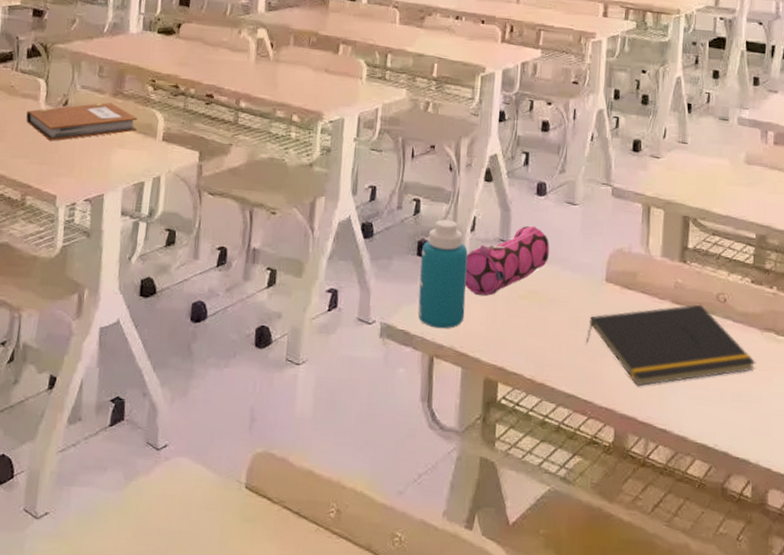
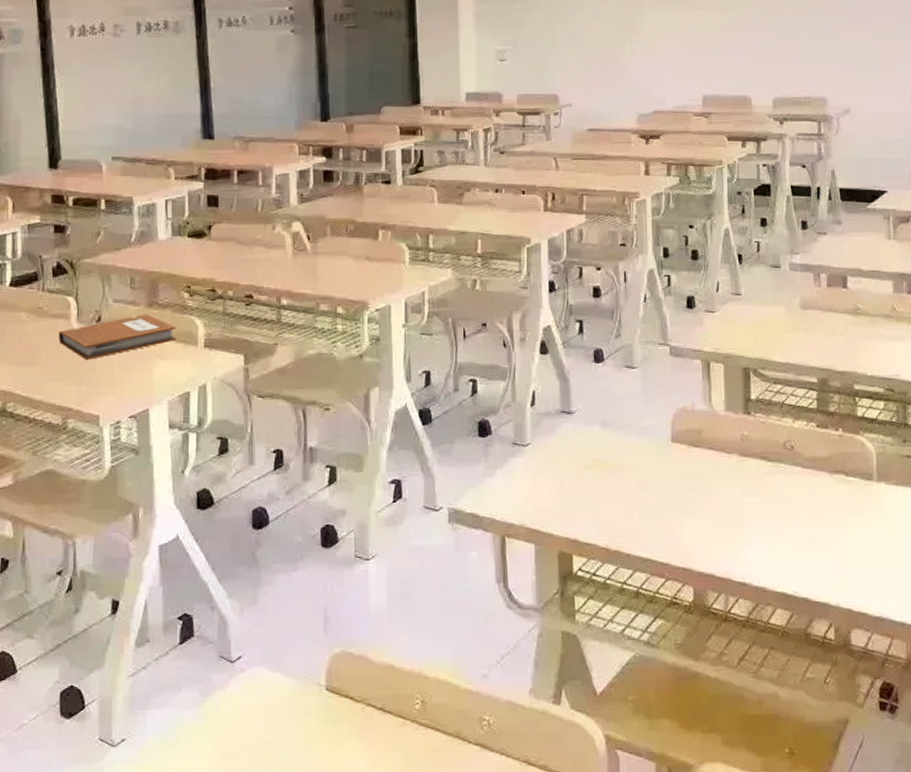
bottle: present [417,219,468,329] -> none [483,397,533,508]
pencil case: present [465,225,550,297] -> none [528,394,613,470]
notepad: present [586,304,756,387] -> none [657,454,828,543]

